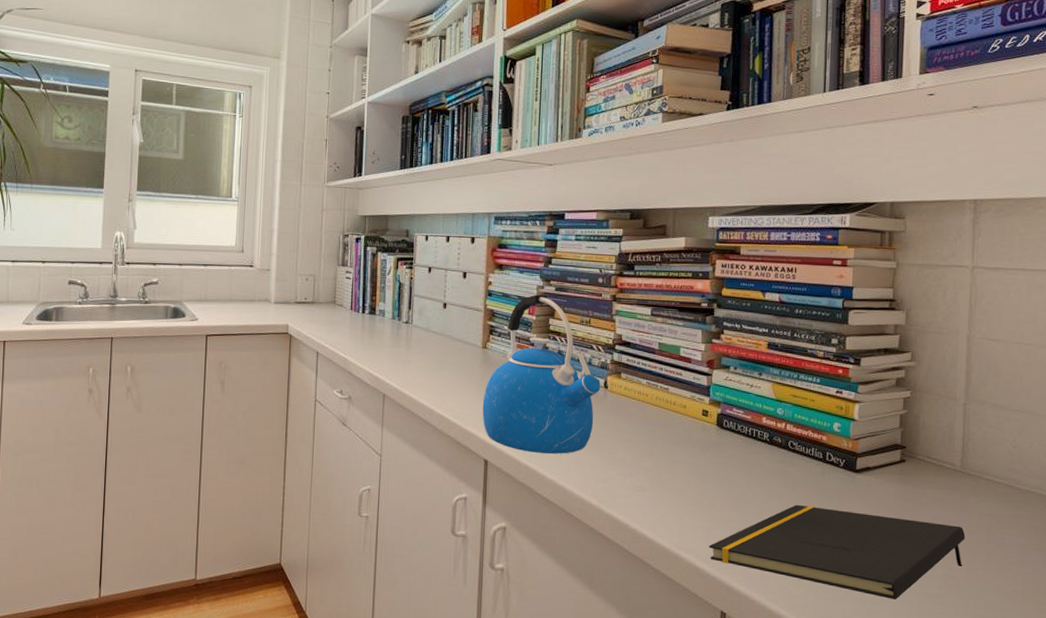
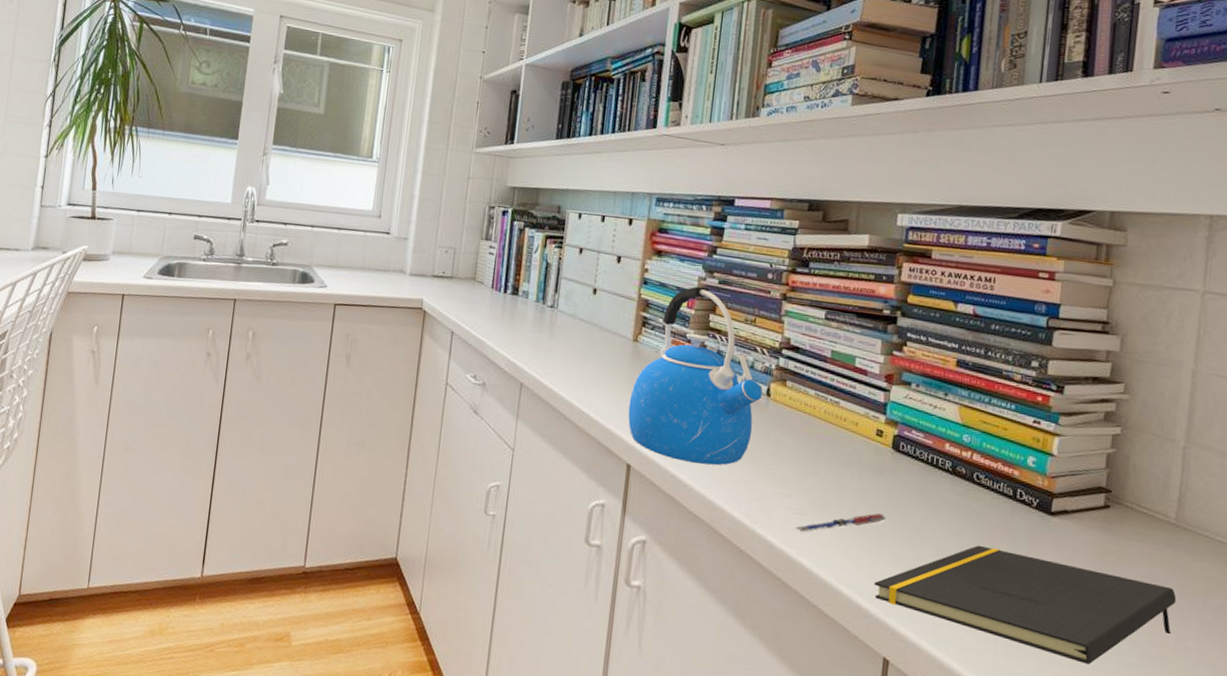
pen: none [637,484,715,507] -> present [795,513,886,533]

